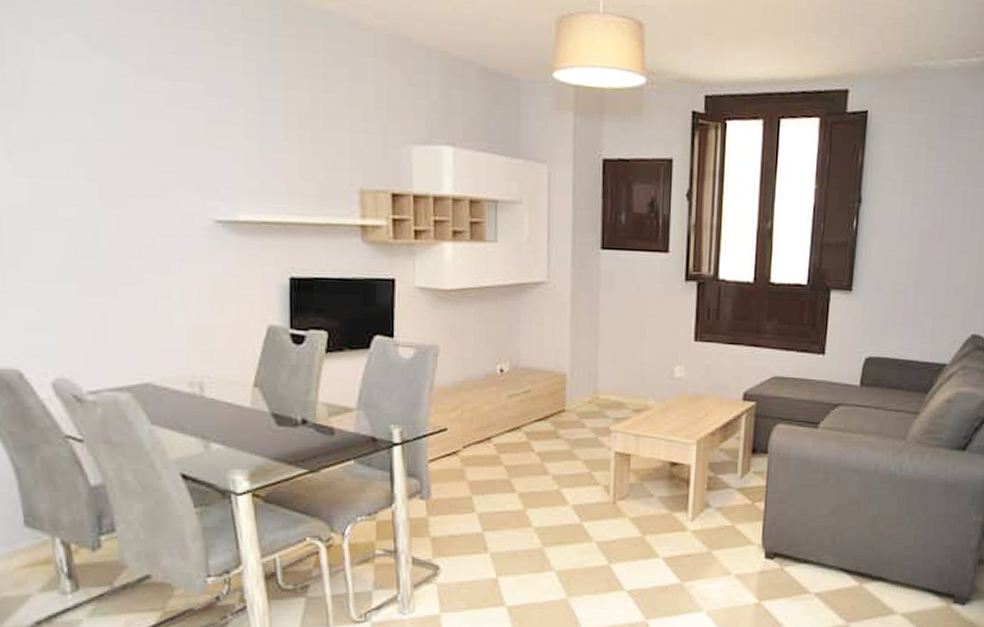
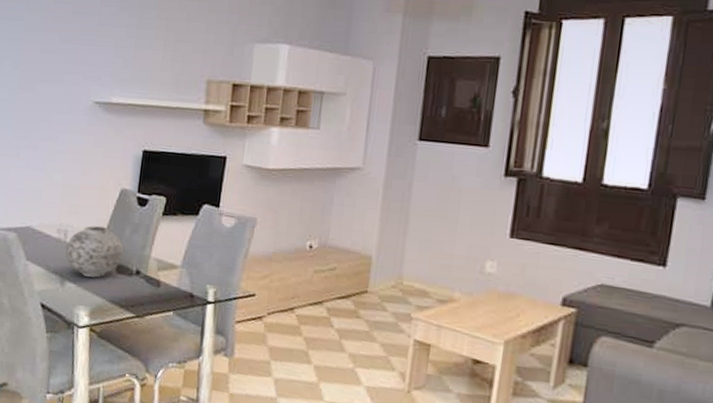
vase: none [204,372,282,434] -> present [65,225,124,278]

